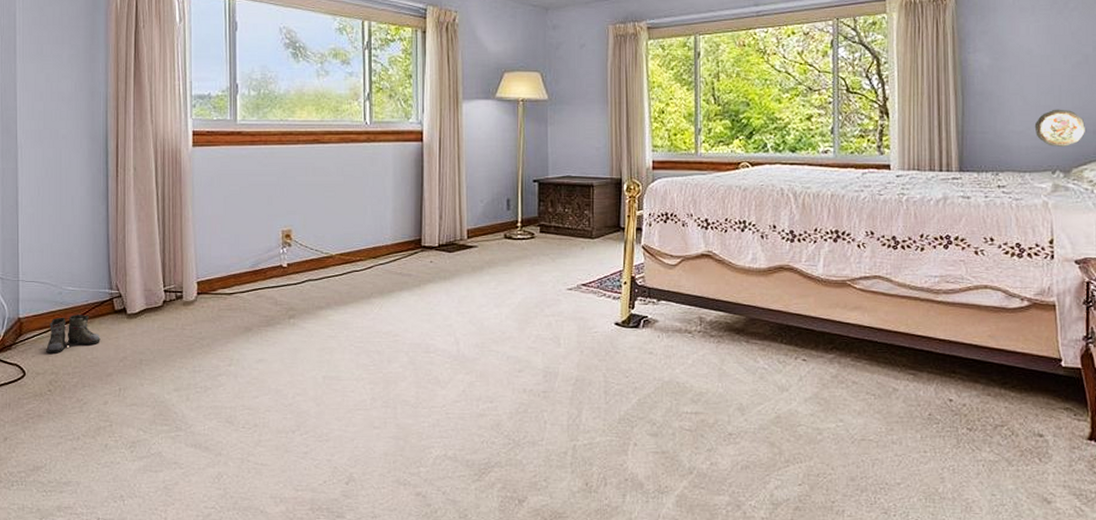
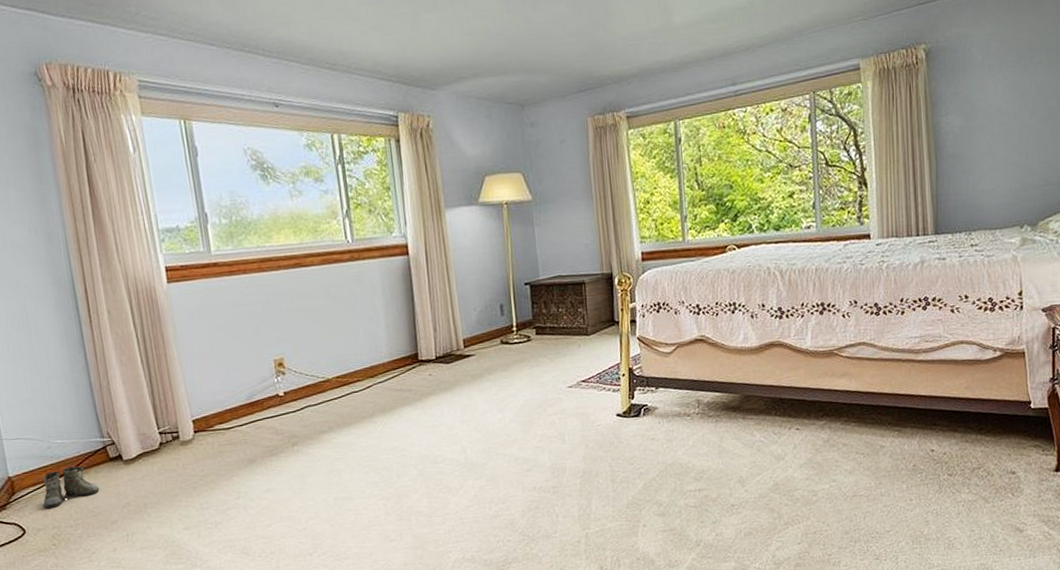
decorative plate: present [1034,109,1086,147] -> none [1003,164,1051,202]

